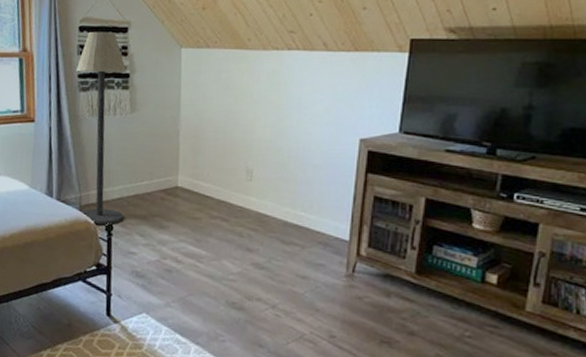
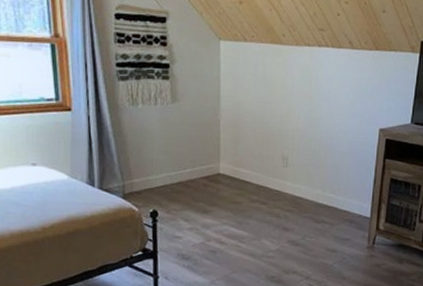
floor lamp: present [75,31,127,225] -> none [113,19,168,212]

